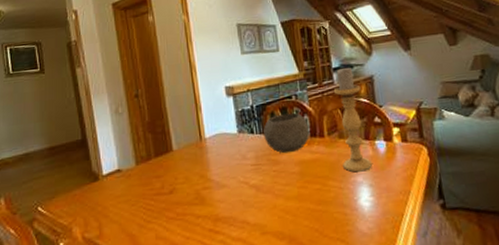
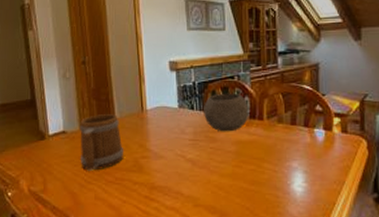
mug: none [136,146,185,209] -> present [79,114,124,171]
candle holder: present [333,66,372,173] -> none [276,51,309,158]

